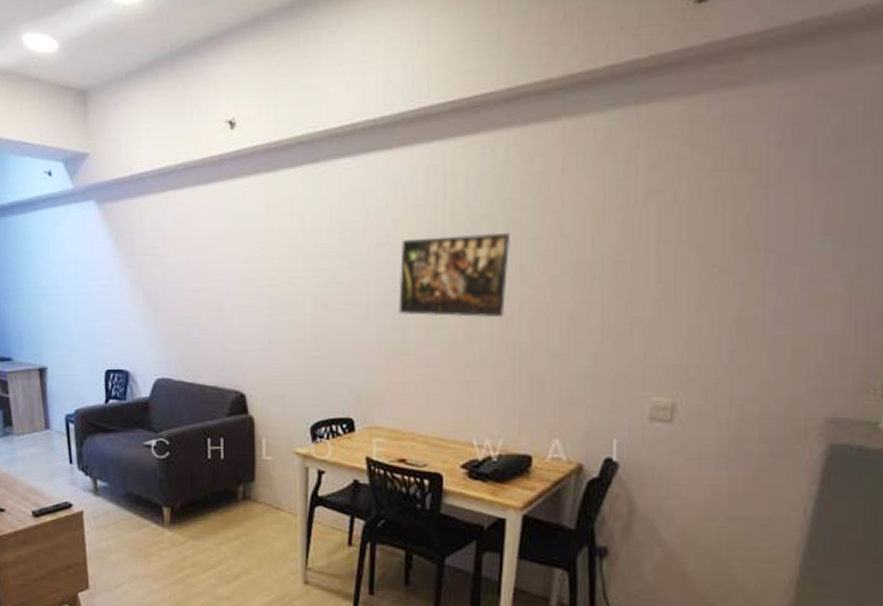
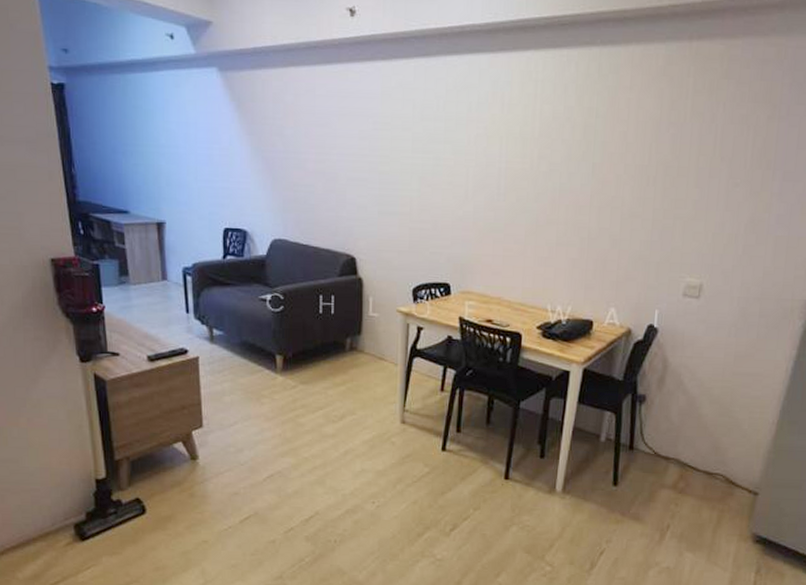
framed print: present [398,232,510,318] -> none [492,133,586,206]

